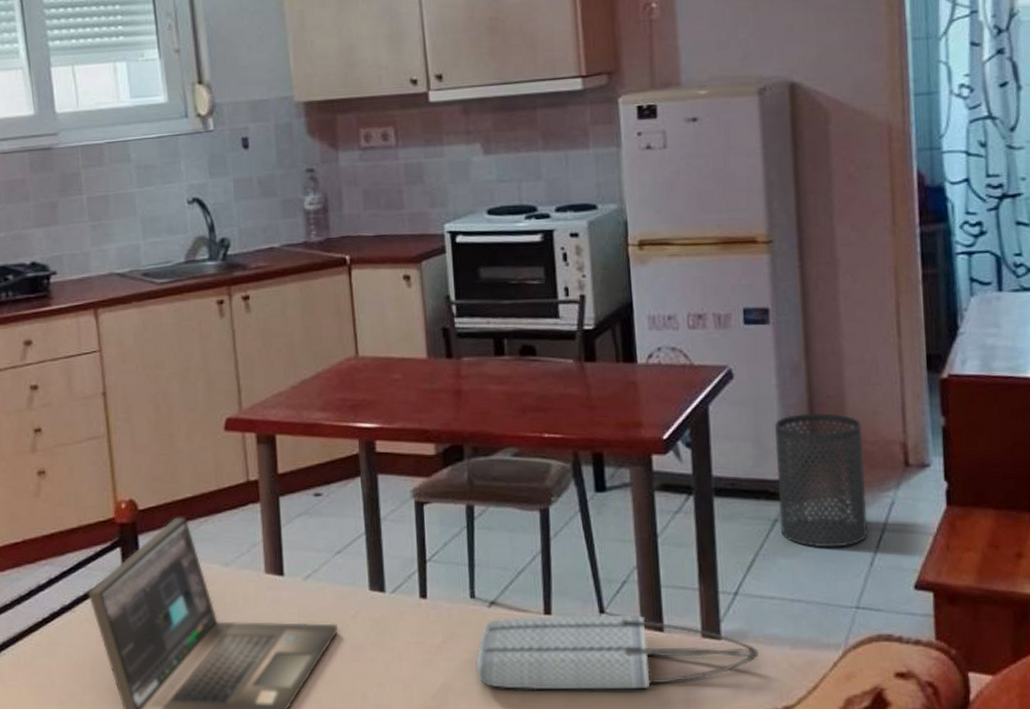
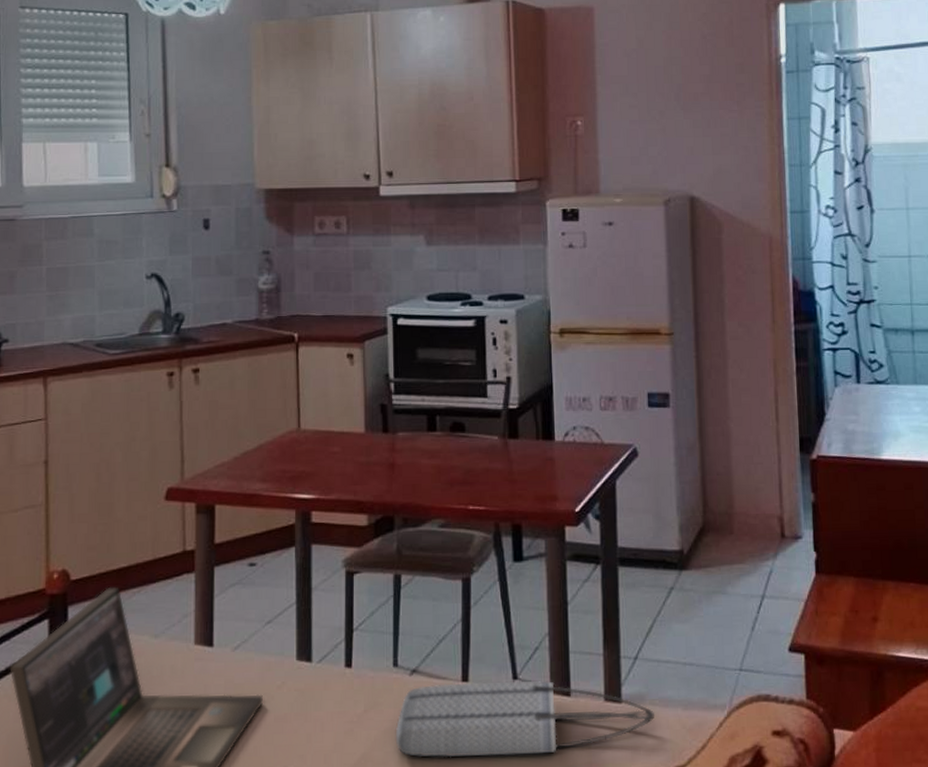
trash can: present [775,412,868,548] -> none [672,488,751,614]

